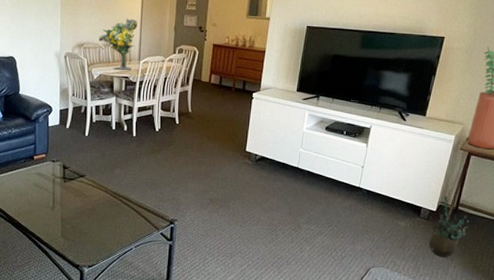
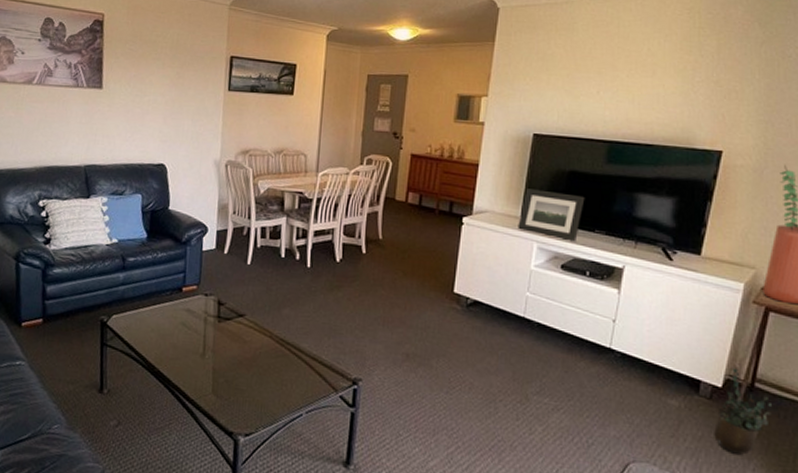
bouquet: present [98,18,138,70] -> none [267,120,316,184]
picture frame: none [294,69,344,108] -> present [517,188,585,241]

